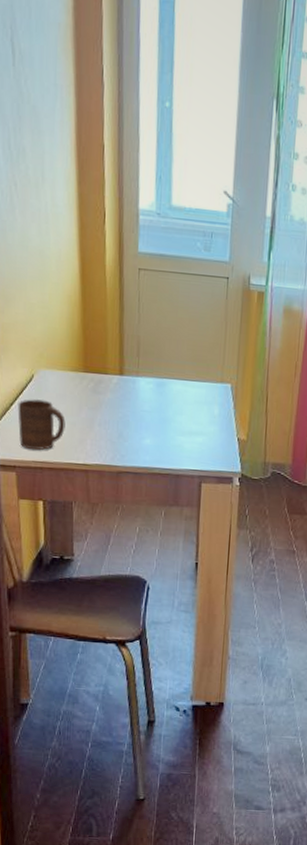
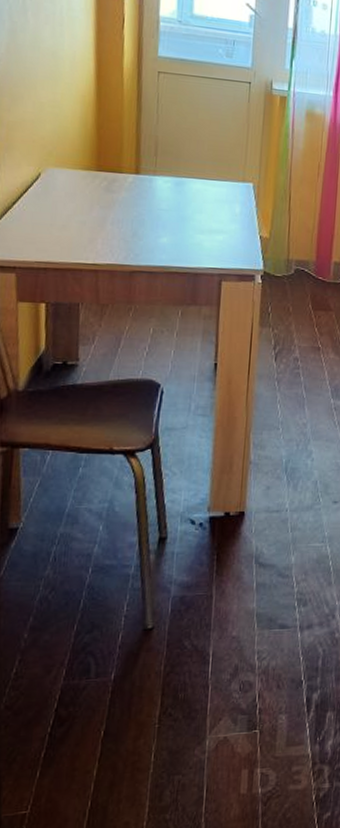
cup: present [18,399,66,450] -> none [21,197,75,250]

